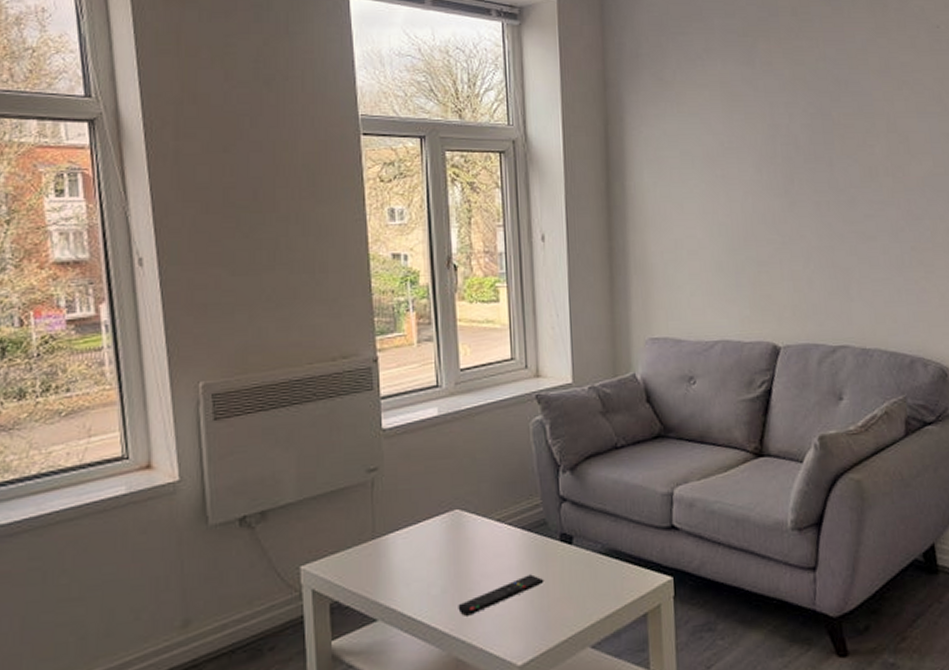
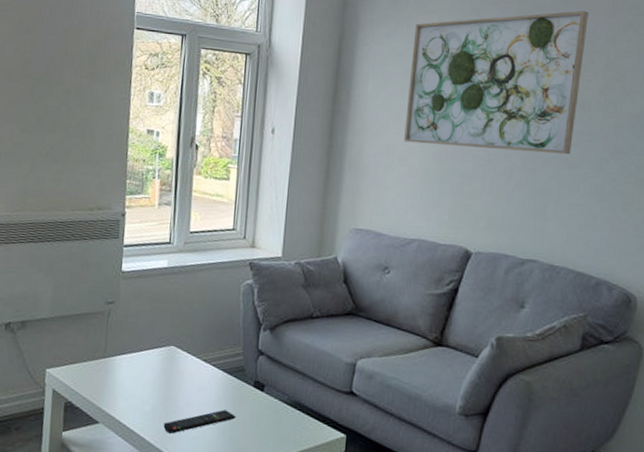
wall art: none [686,72,866,234] -> present [404,10,588,155]

